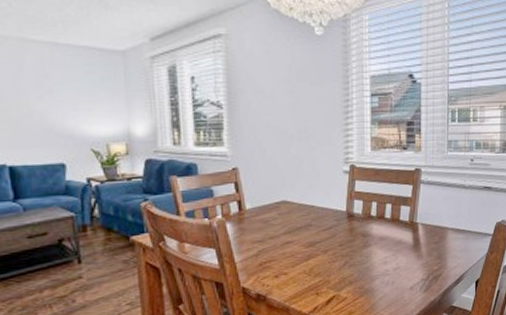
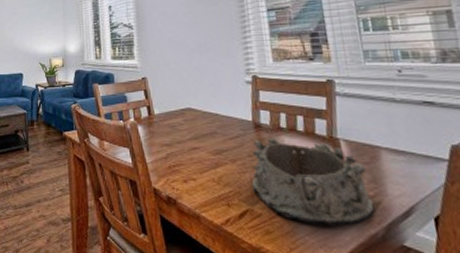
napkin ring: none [340,226,436,300] -> present [252,138,375,226]

